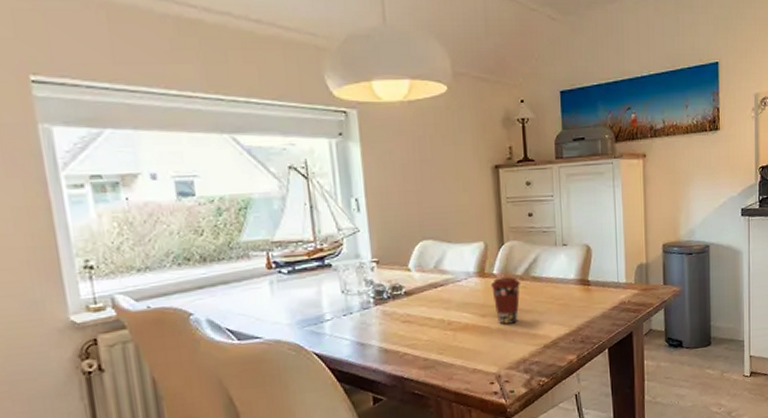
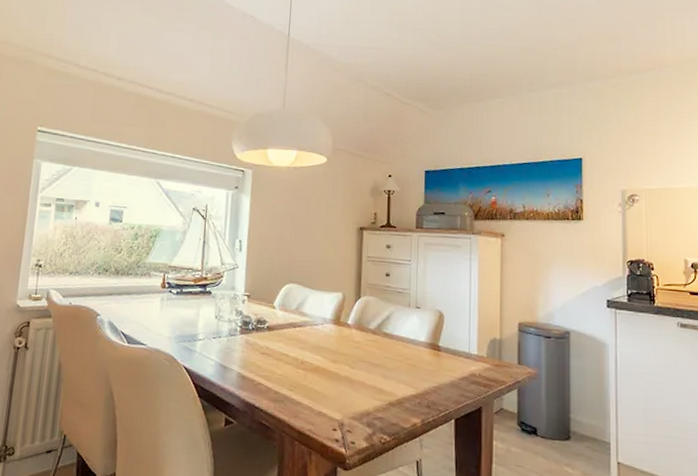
coffee cup: present [490,277,521,325] -> none [343,328,373,374]

